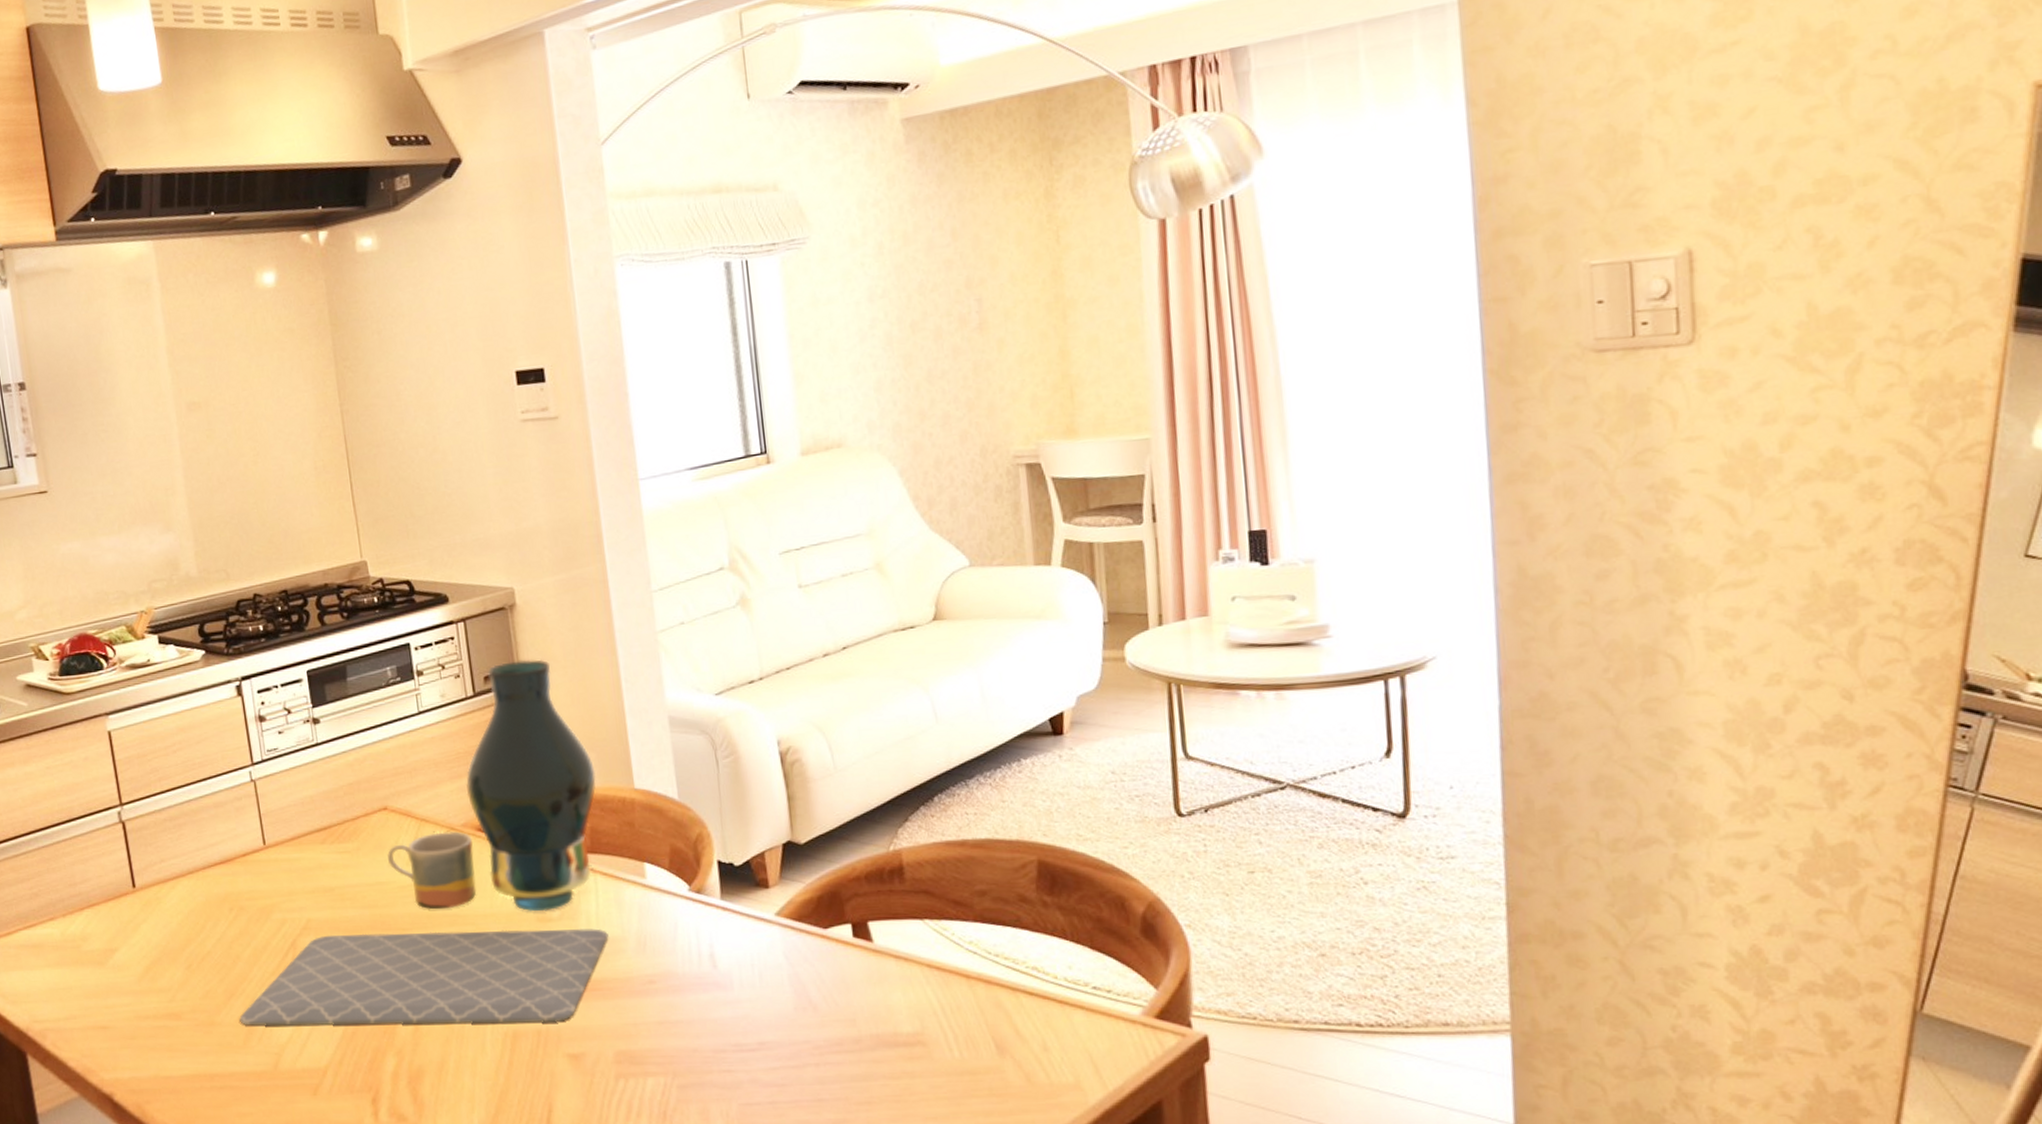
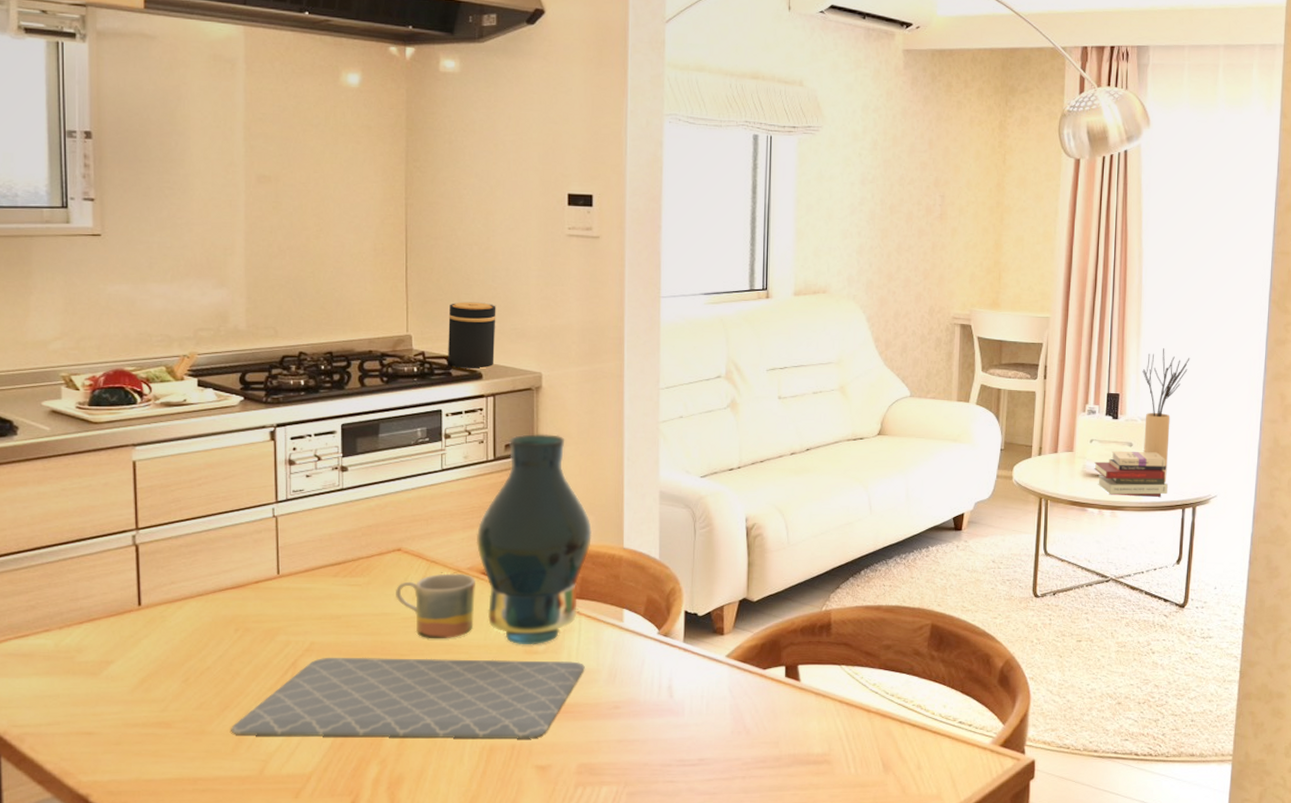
cylinder: none [403,513,459,593] -> present [448,302,496,369]
books: none [1241,605,1358,670] -> present [1094,450,1168,497]
vase: none [1297,459,1369,646] -> present [1142,348,1190,483]

